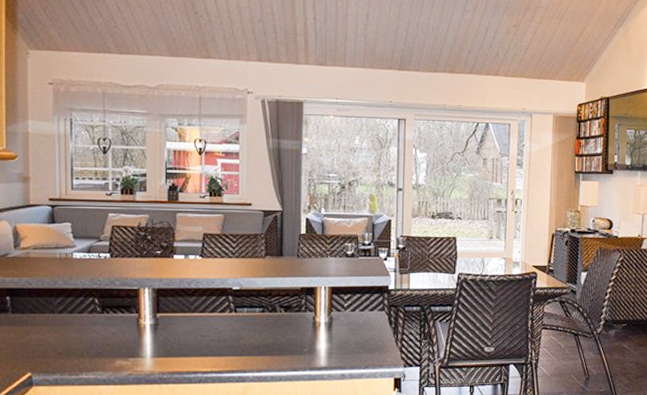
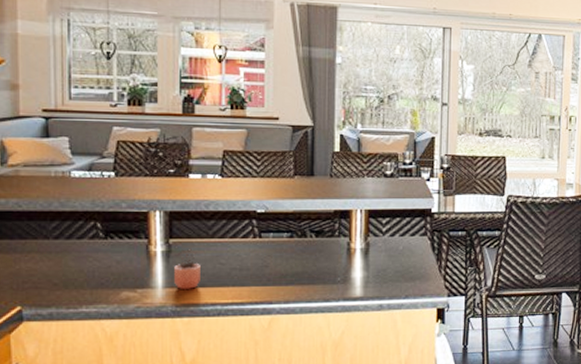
cocoa: none [161,320,184,360] -> present [174,247,200,290]

